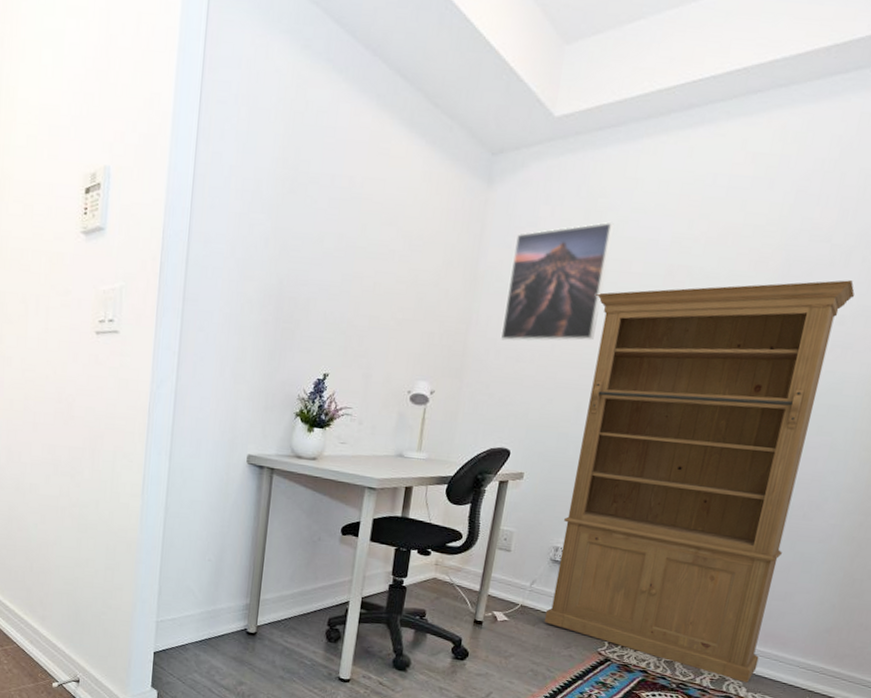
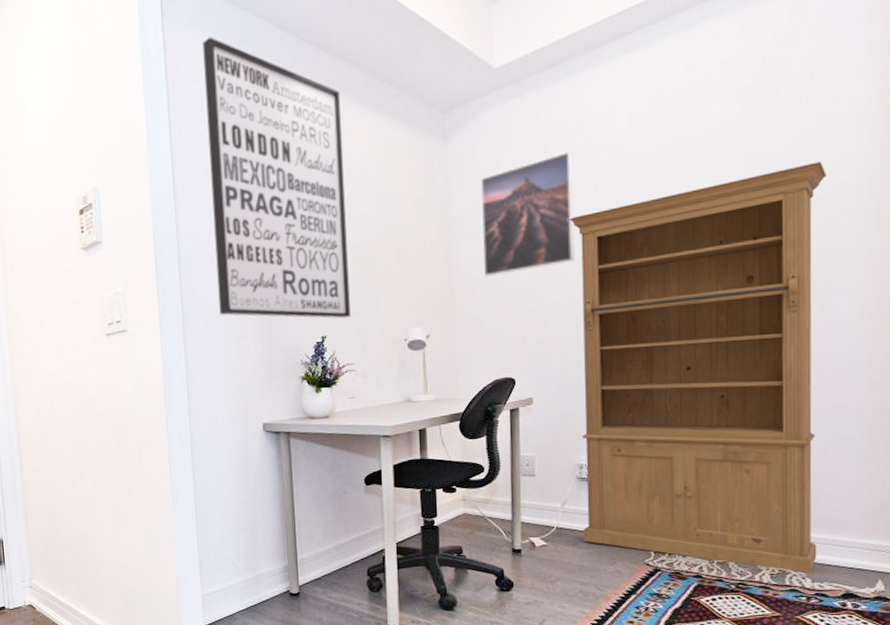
wall art: none [221,17,390,359] -> present [202,36,351,319]

